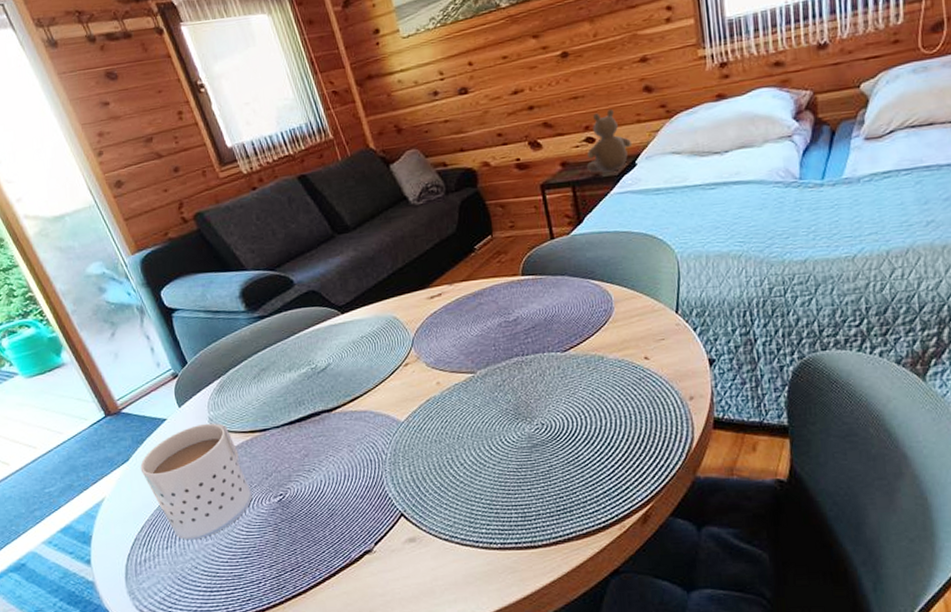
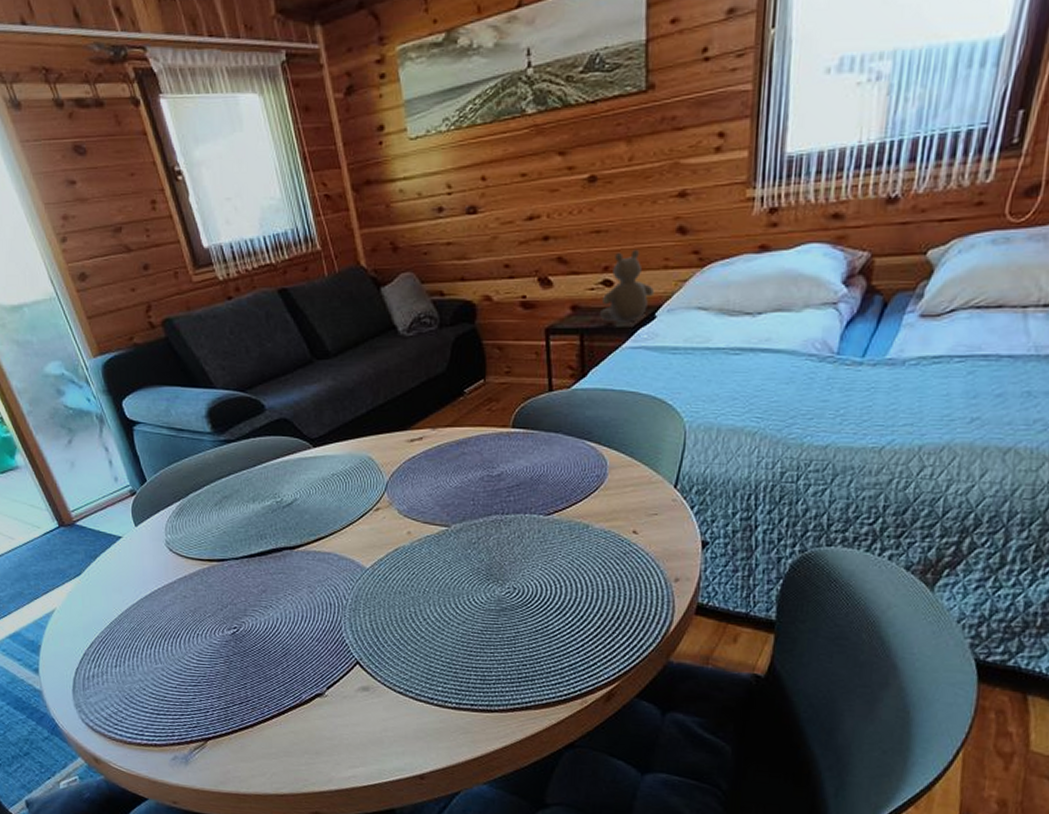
mug: present [140,423,253,540] -> none [92,546,206,662]

